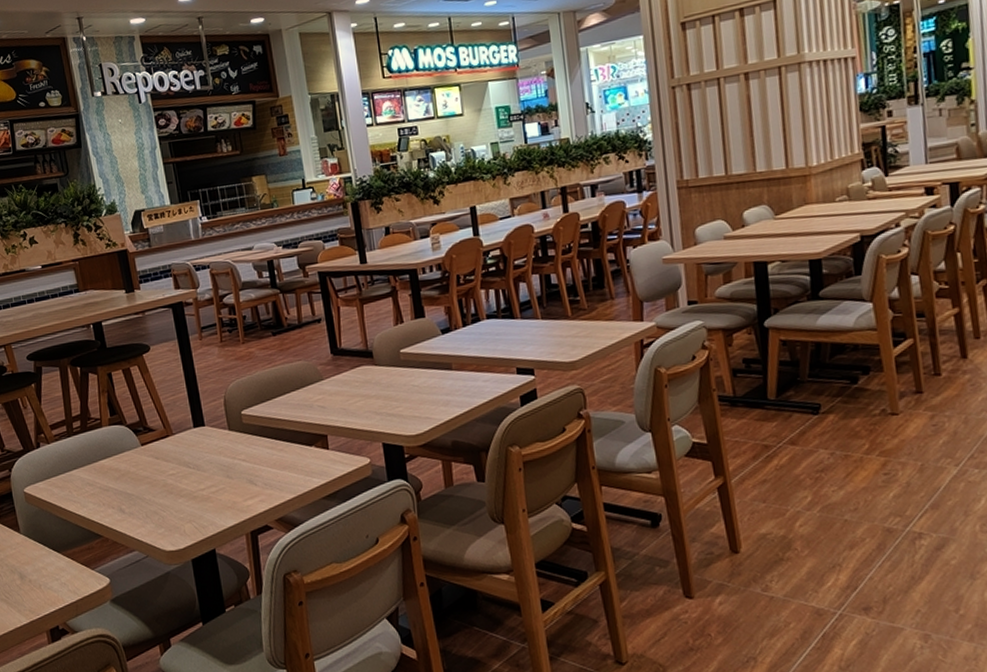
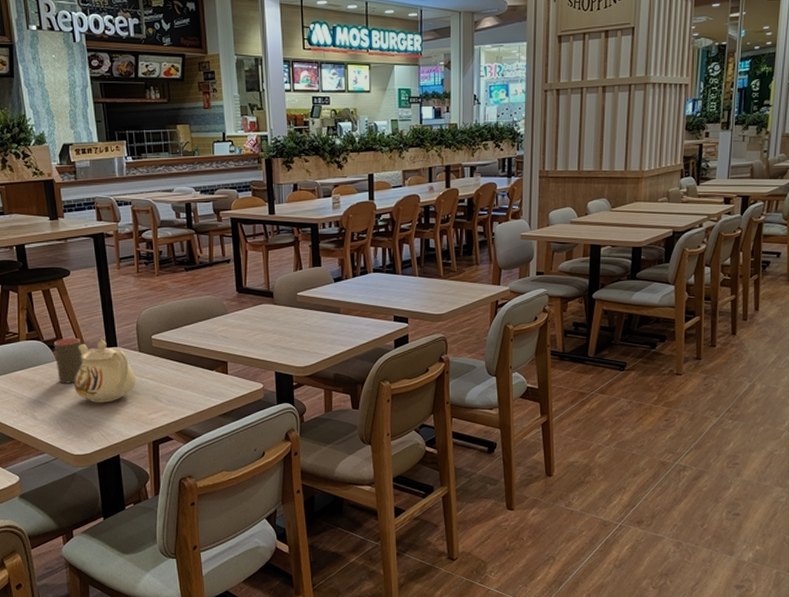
cup: none [137,419,170,471] -> present [53,337,84,384]
teapot: none [161,419,229,491] -> present [74,339,137,403]

